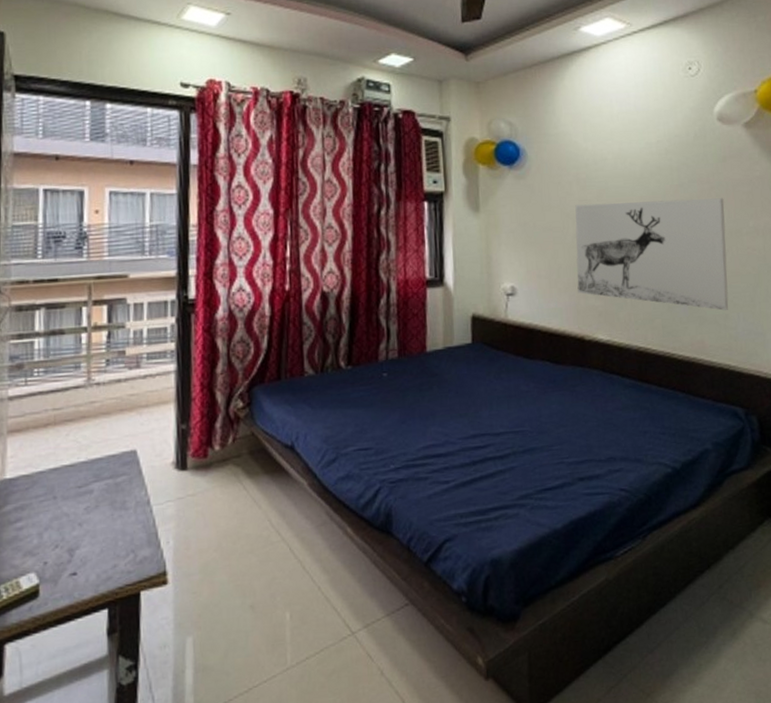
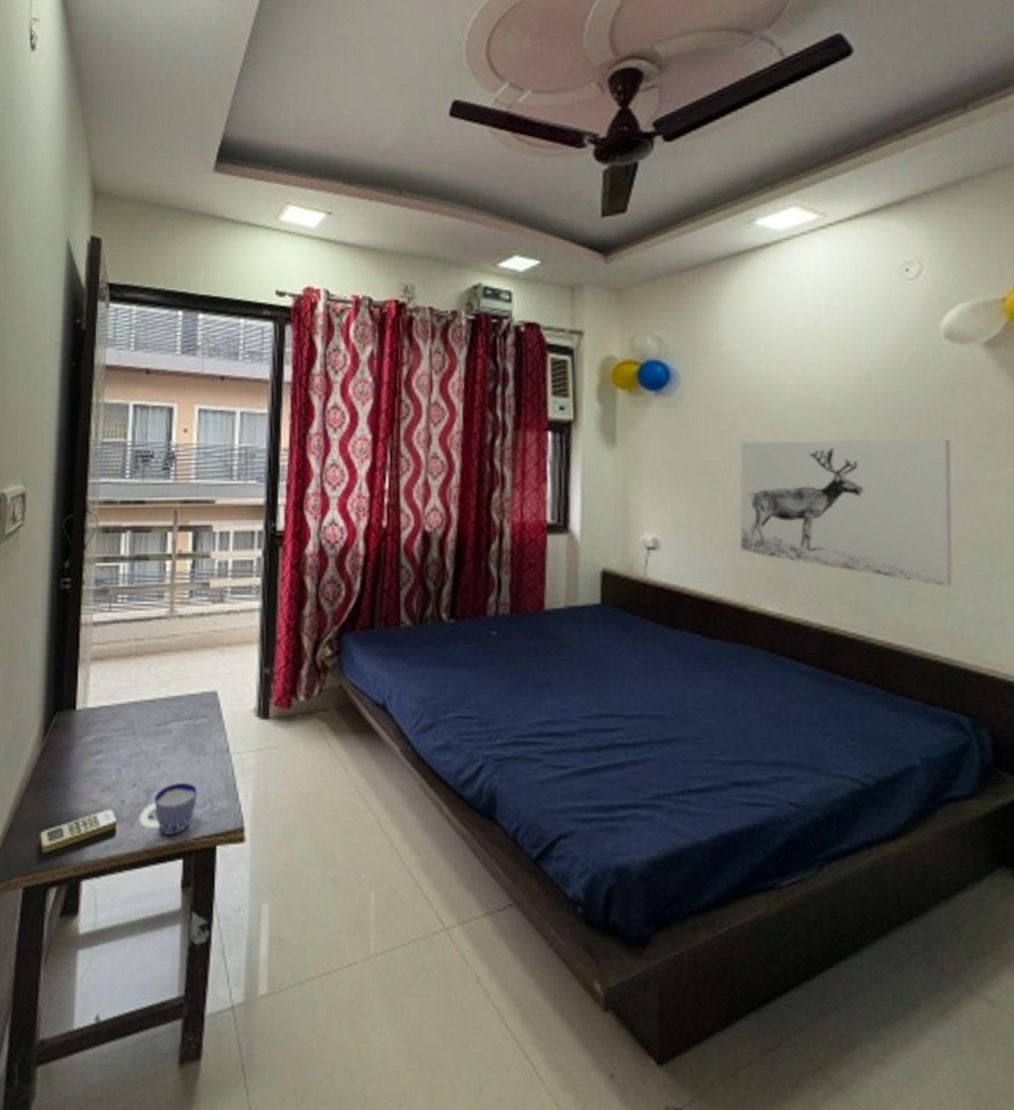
cup: none [63,537,120,589] -> present [140,782,197,835]

